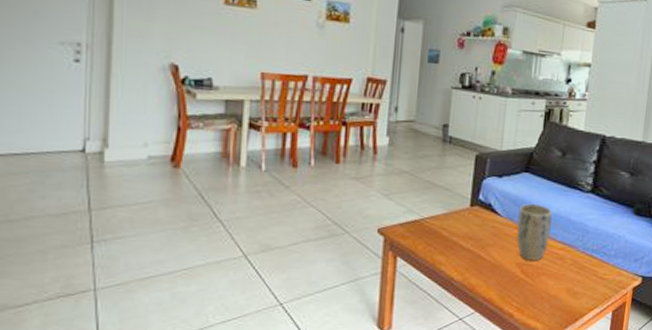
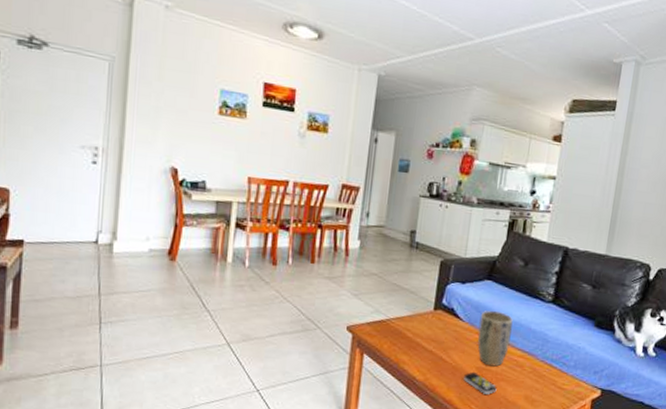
remote control: none [504,267,538,290] -> present [464,371,497,394]

